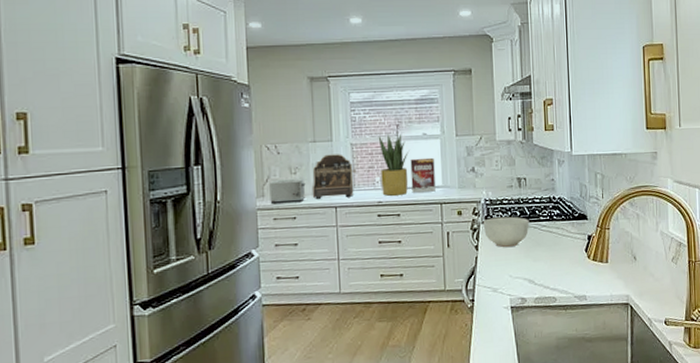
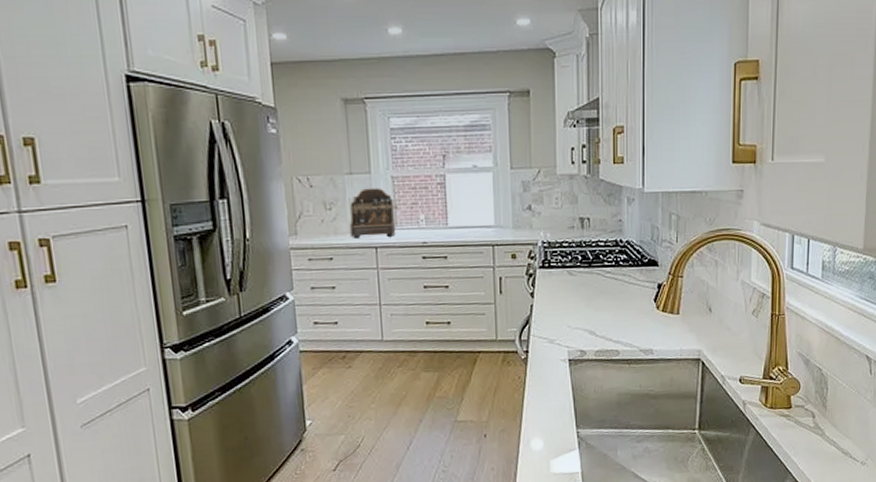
toaster: present [269,178,306,205] -> none [302,214,342,244]
planter: present [378,132,410,196] -> none [422,164,458,236]
cereal box: present [410,157,436,193] -> none [458,193,487,233]
bowl: present [483,216,530,248] -> none [539,261,592,296]

